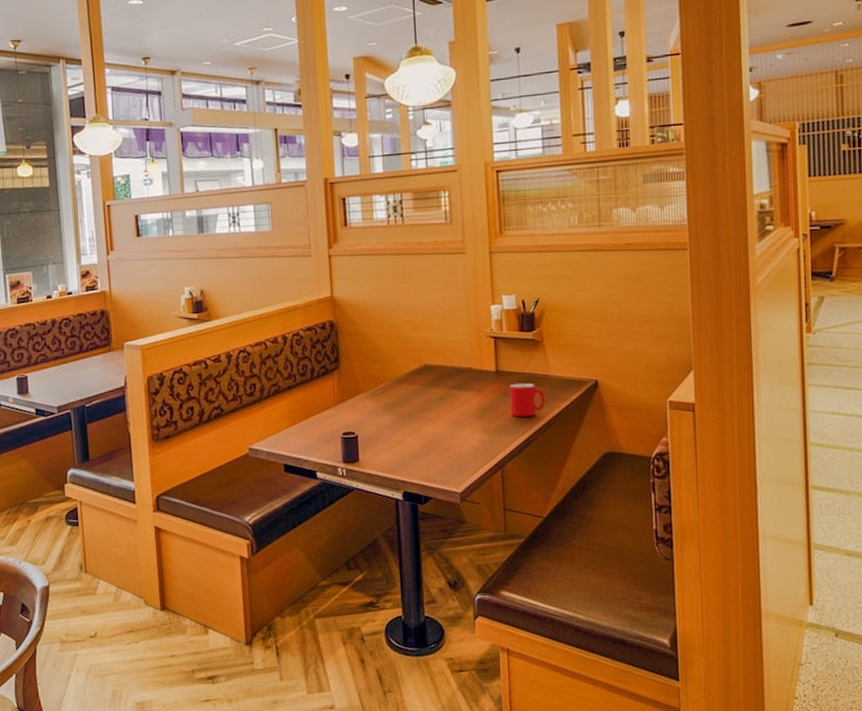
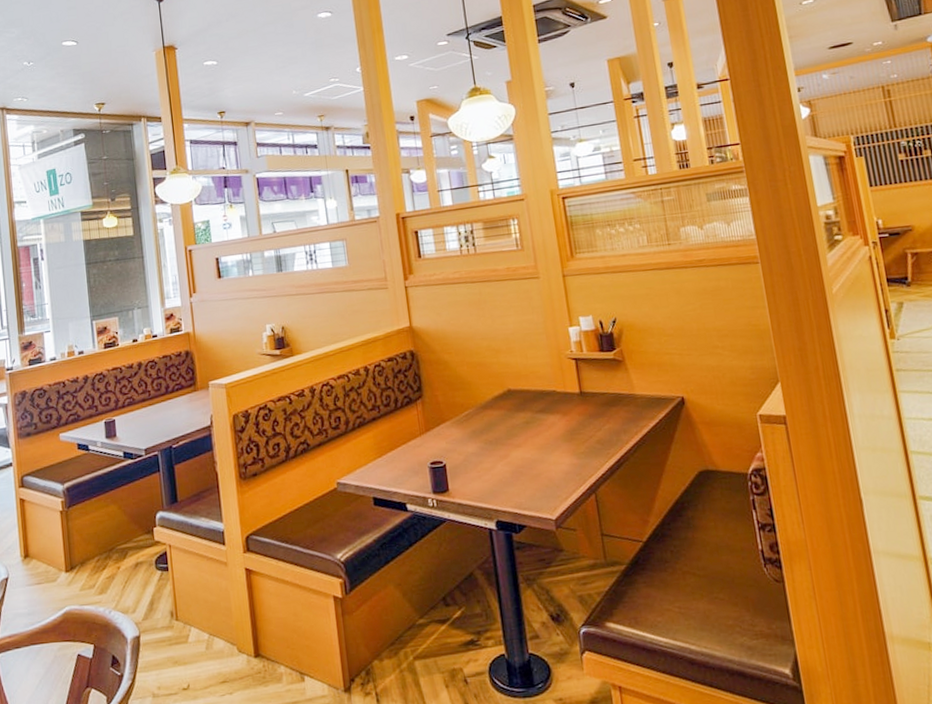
cup: present [509,383,545,417] -> none [594,403,633,439]

